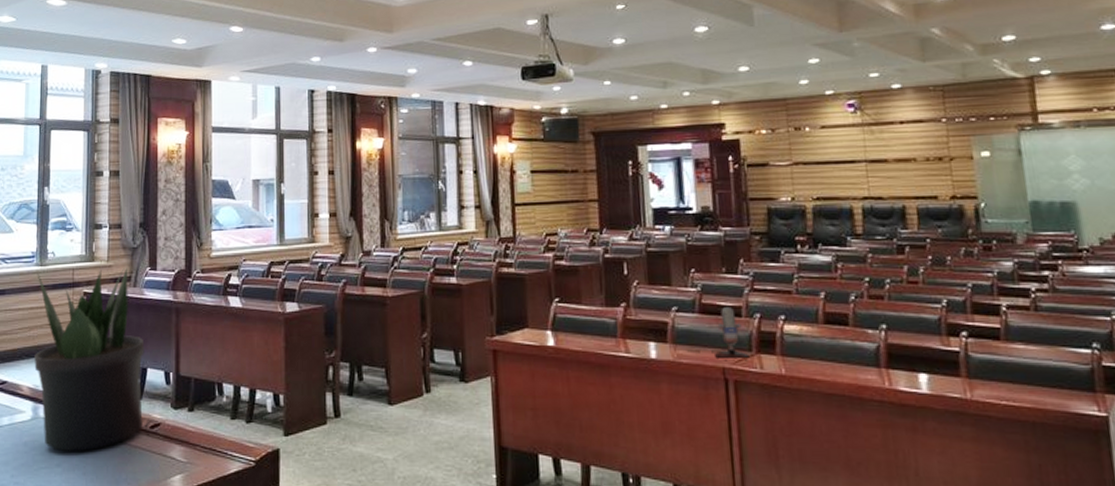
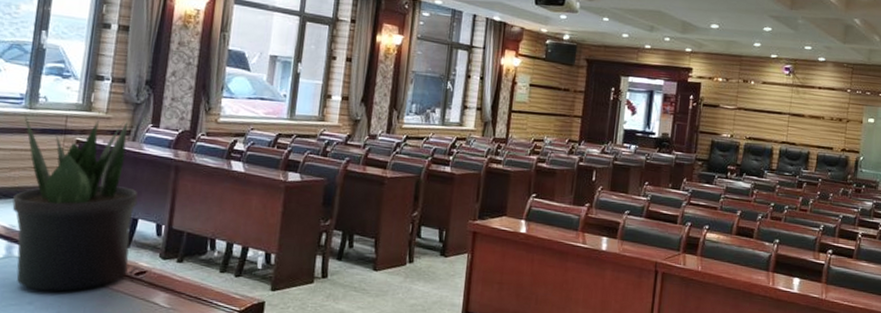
microphone: present [687,305,751,361] -> none [631,214,678,258]

